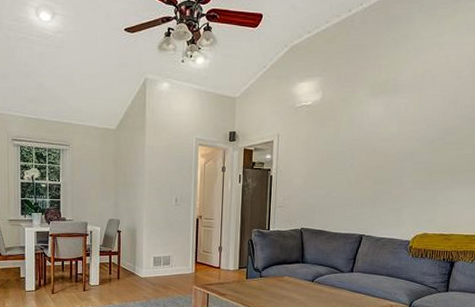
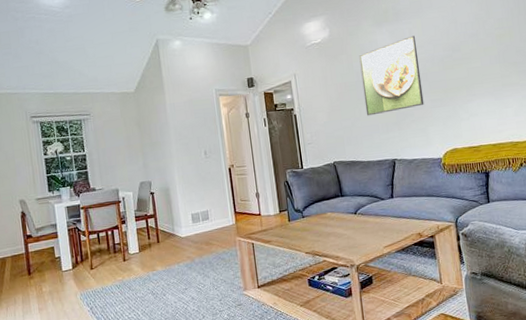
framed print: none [343,111,410,188] -> present [359,35,424,116]

